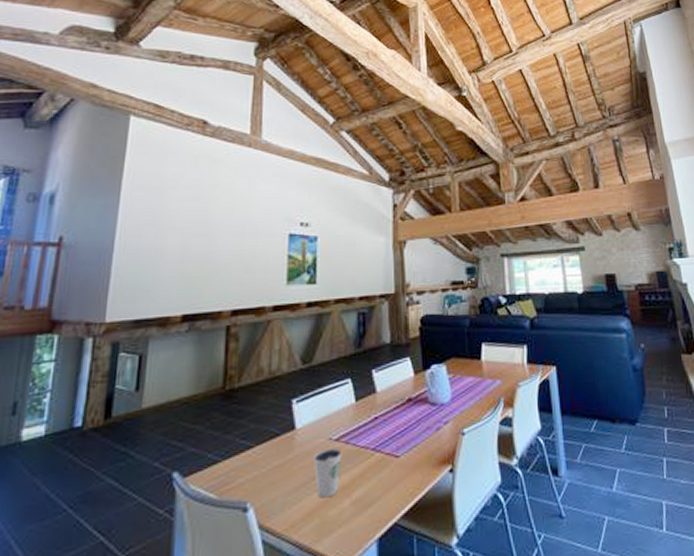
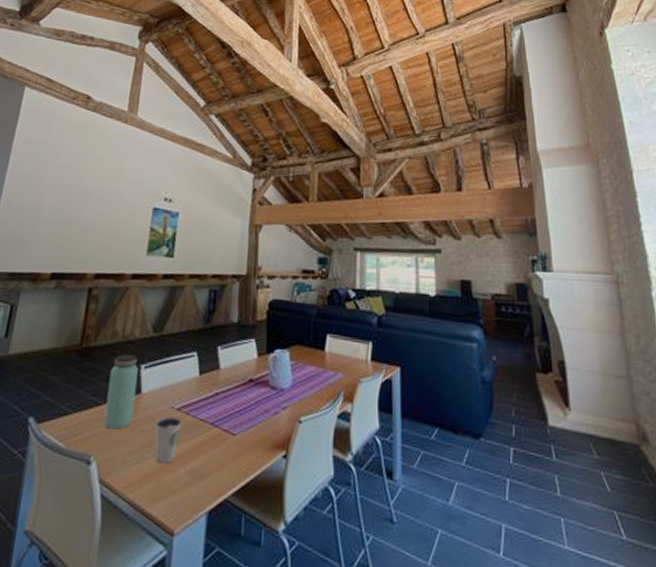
bottle: none [257,390,290,471] -> present [103,354,138,430]

